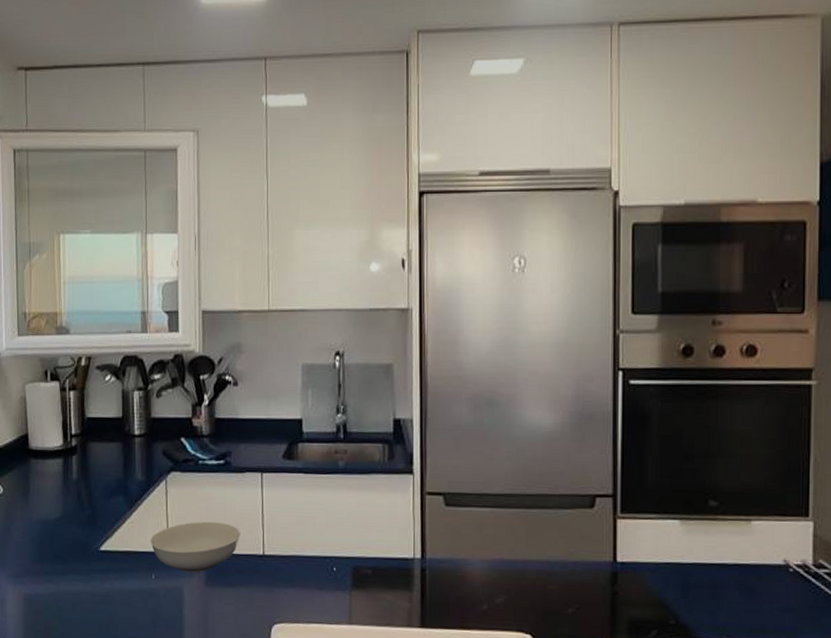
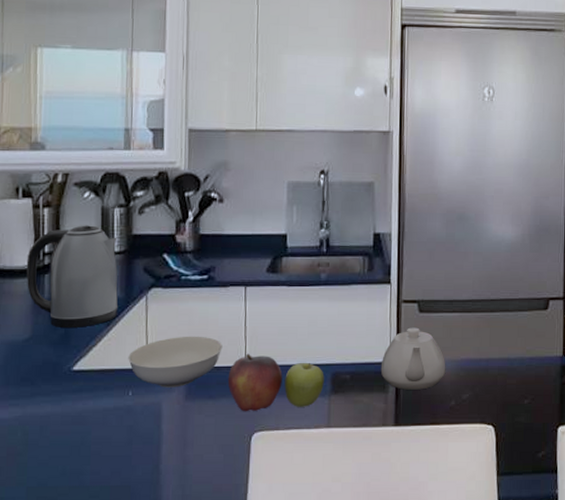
kettle: none [56,408,140,509] -> present [26,225,119,328]
fruit: none [246,542,301,603] -> present [227,353,283,412]
fruit: none [304,553,344,601] -> present [284,362,324,407]
teapot: none [404,522,477,590] -> present [380,327,446,390]

